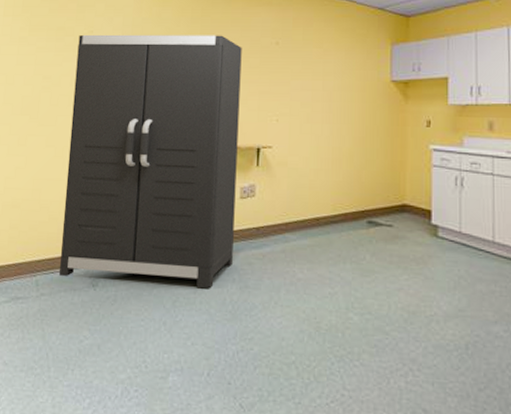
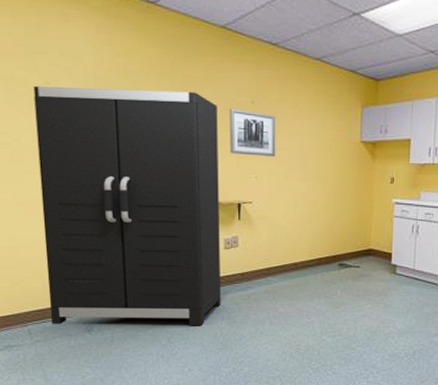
wall art: none [252,49,300,98] -> present [229,108,276,156]

